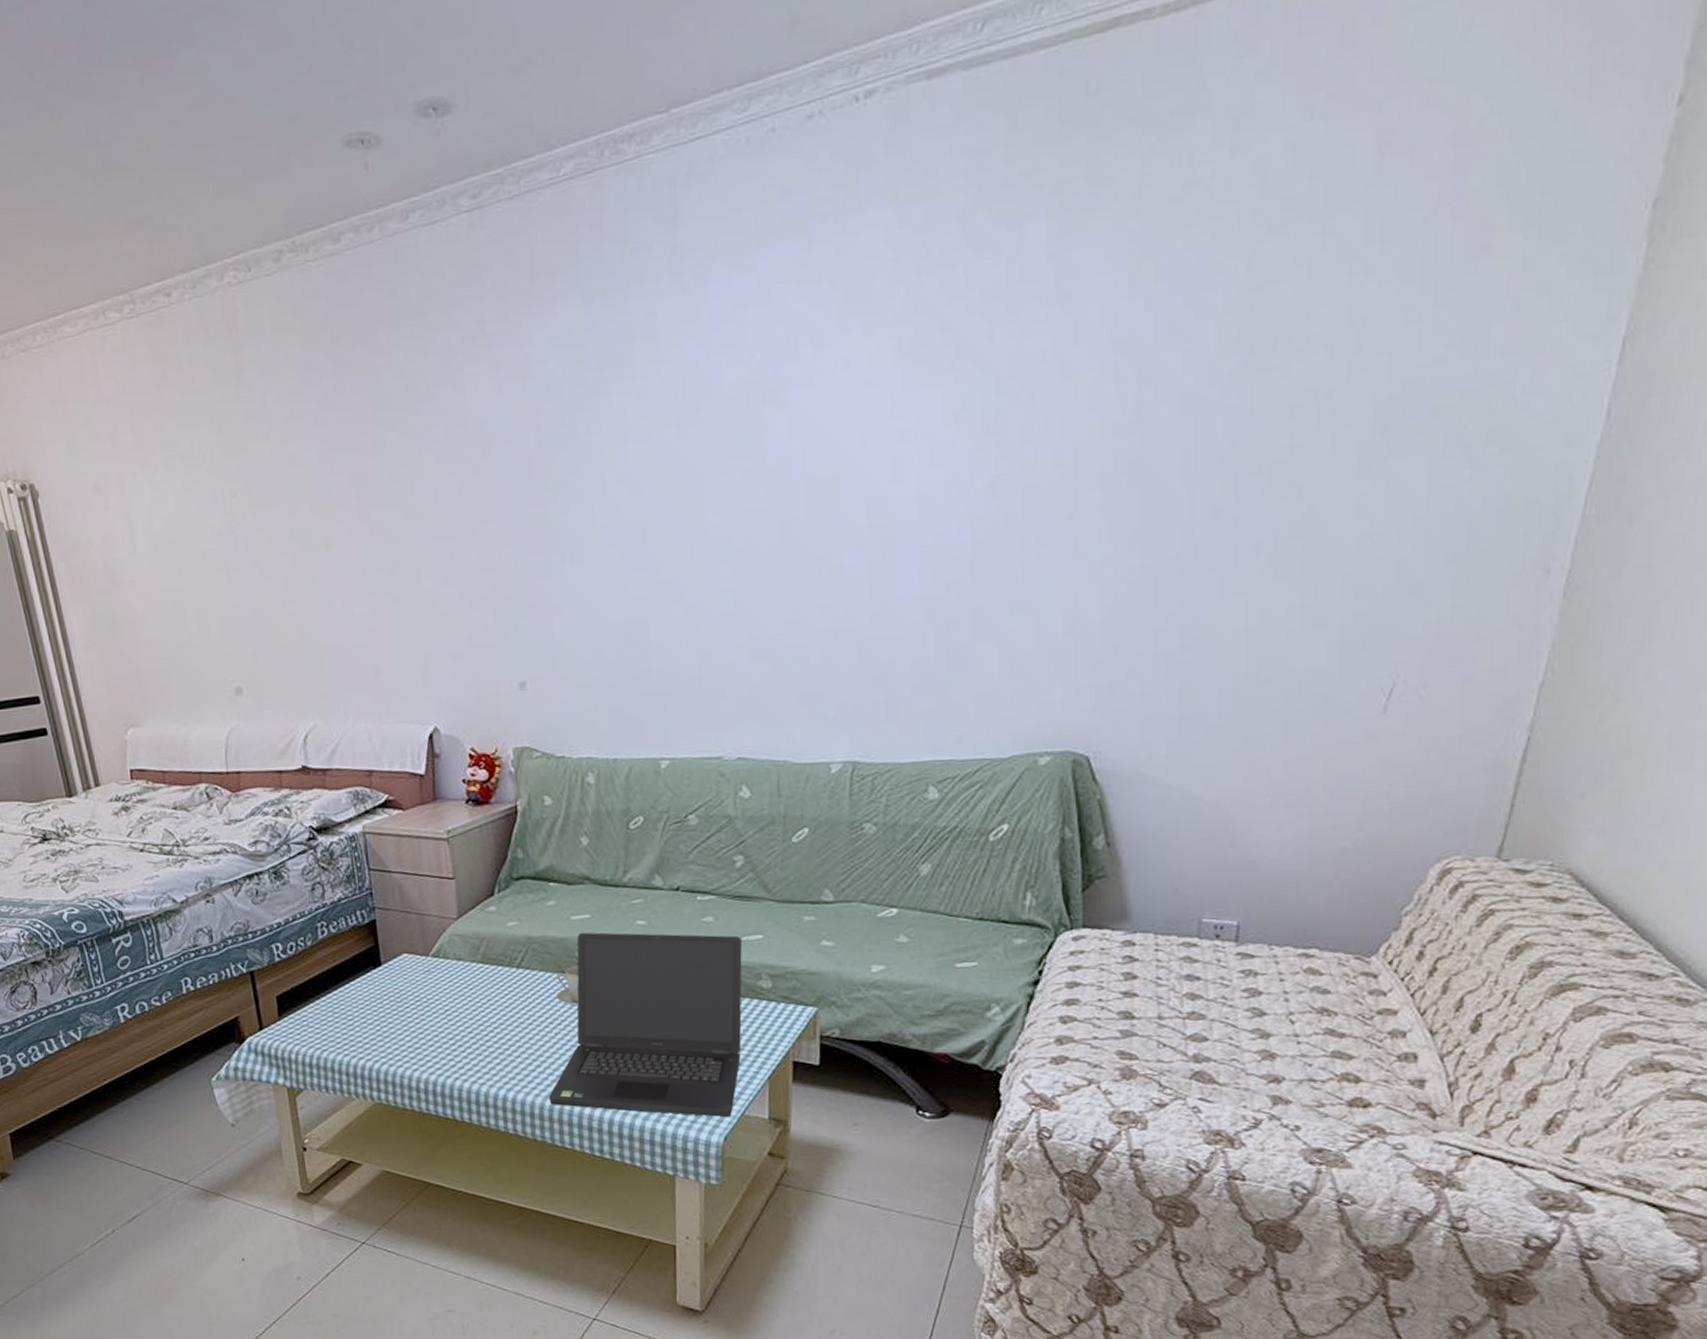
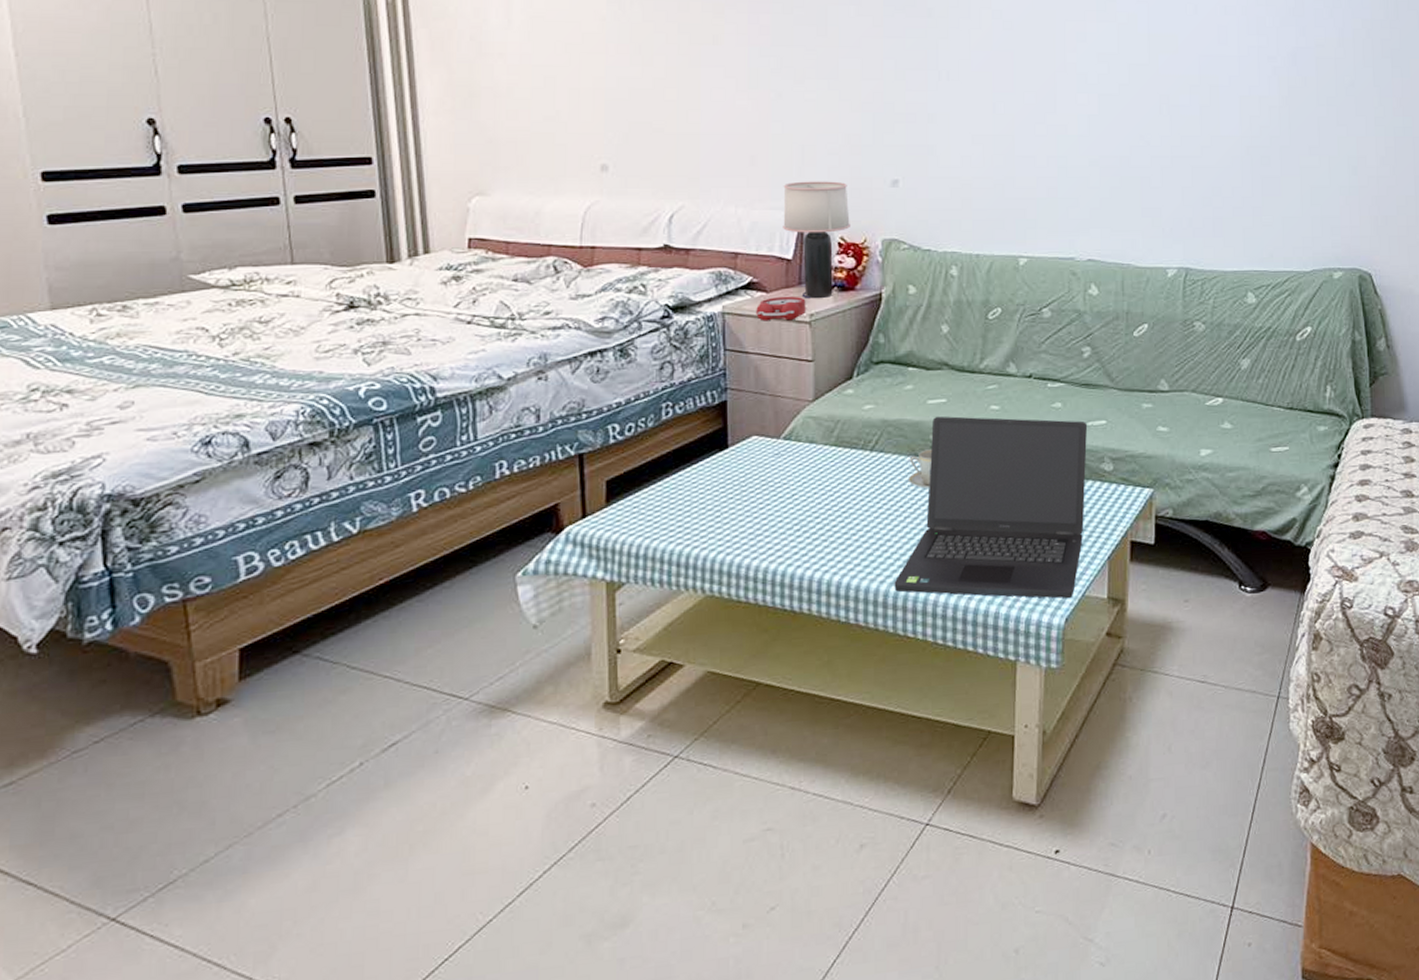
alarm clock: none [395,812,443,840] -> present [756,296,806,321]
table lamp: none [409,688,480,815] -> present [783,181,850,299]

